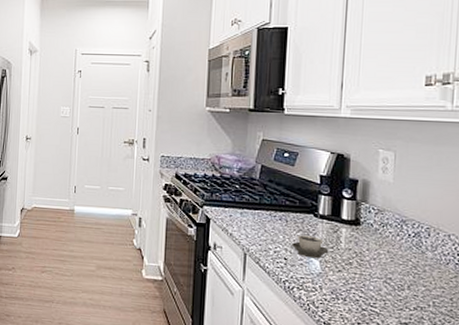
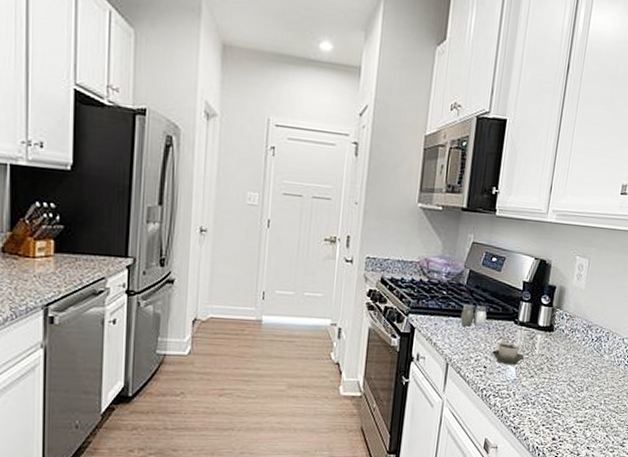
salt and pepper shaker: none [256,197,283,220] -> present [460,303,487,328]

